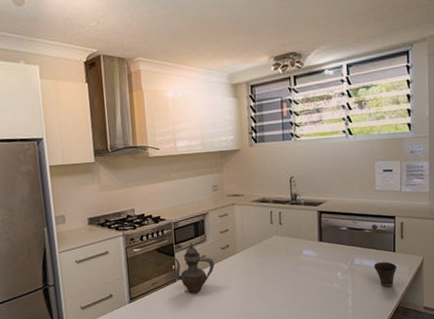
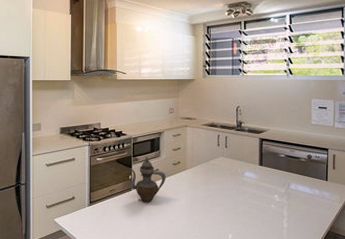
cup: present [373,262,397,288] -> none [307,189,329,213]

